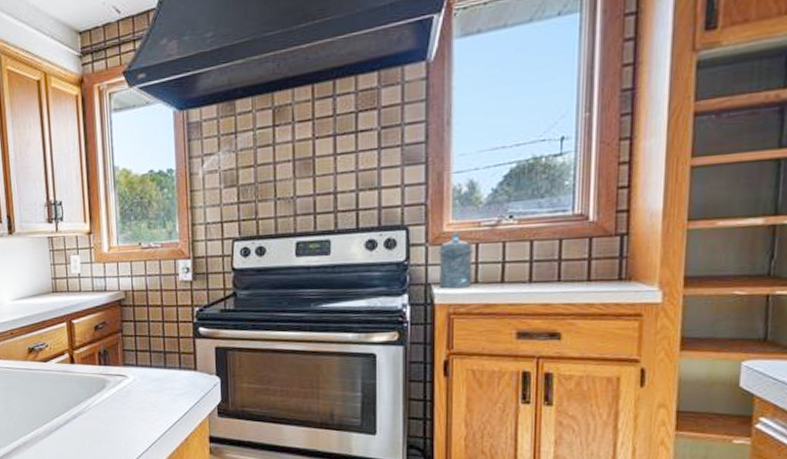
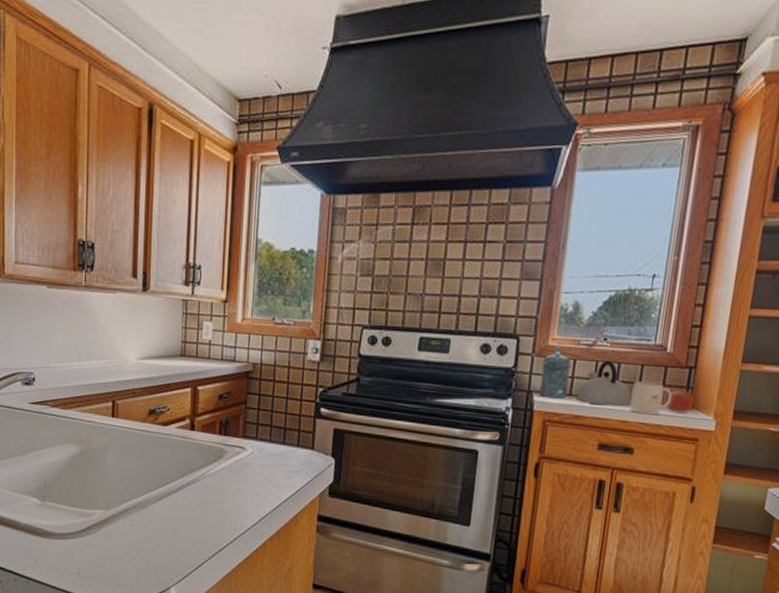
kettle: none [483,240,552,290] -> present [575,361,632,407]
mug: none [549,256,603,294] -> present [630,381,673,416]
fruit: none [595,259,634,288] -> present [666,388,696,414]

